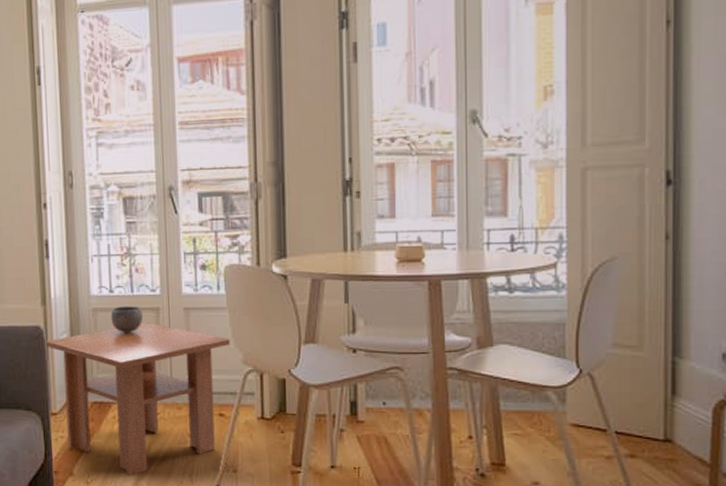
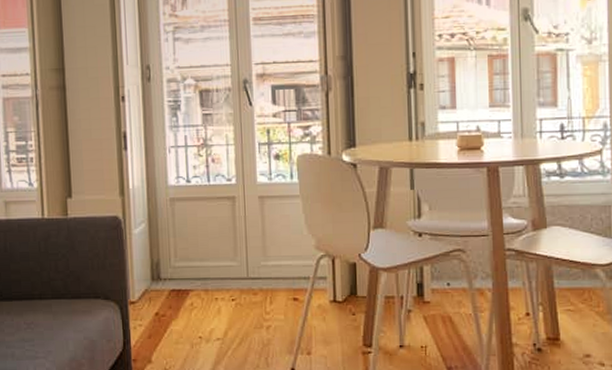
coffee table: present [45,322,231,476] -> none [123,211,304,362]
ceramic bowl: present [110,306,144,333] -> none [188,195,220,222]

